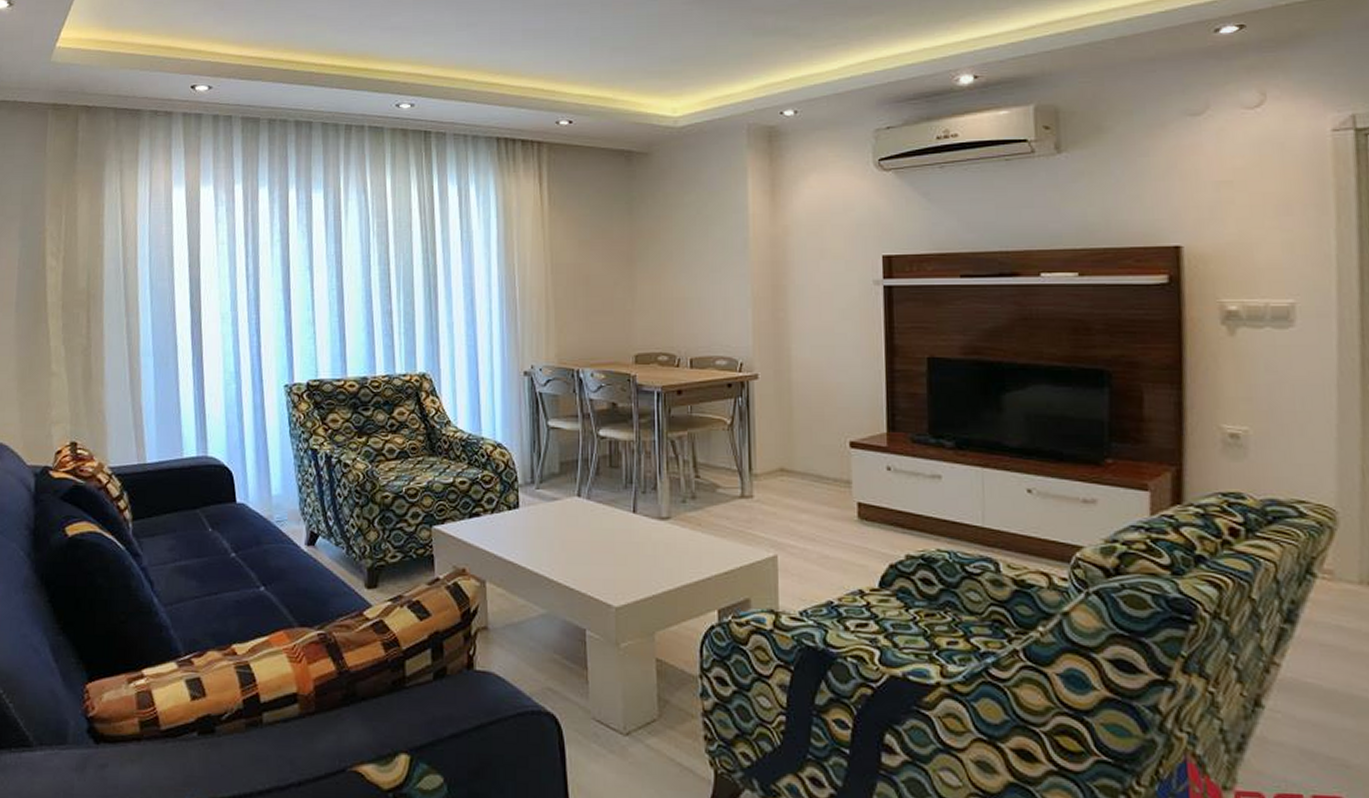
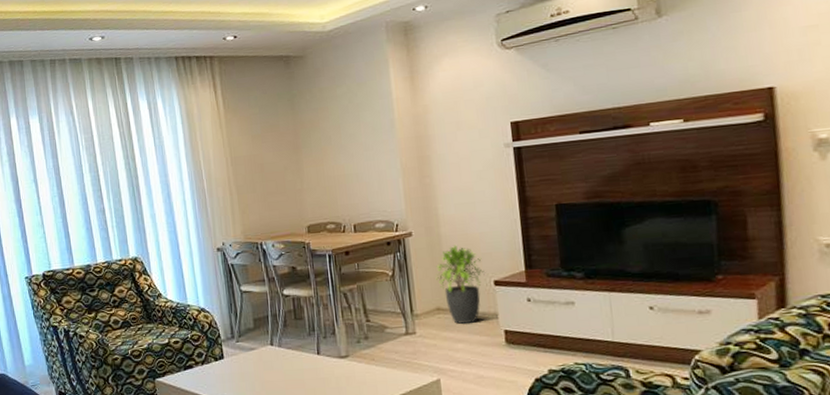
potted plant: none [782,394,841,490] -> present [436,245,486,324]

